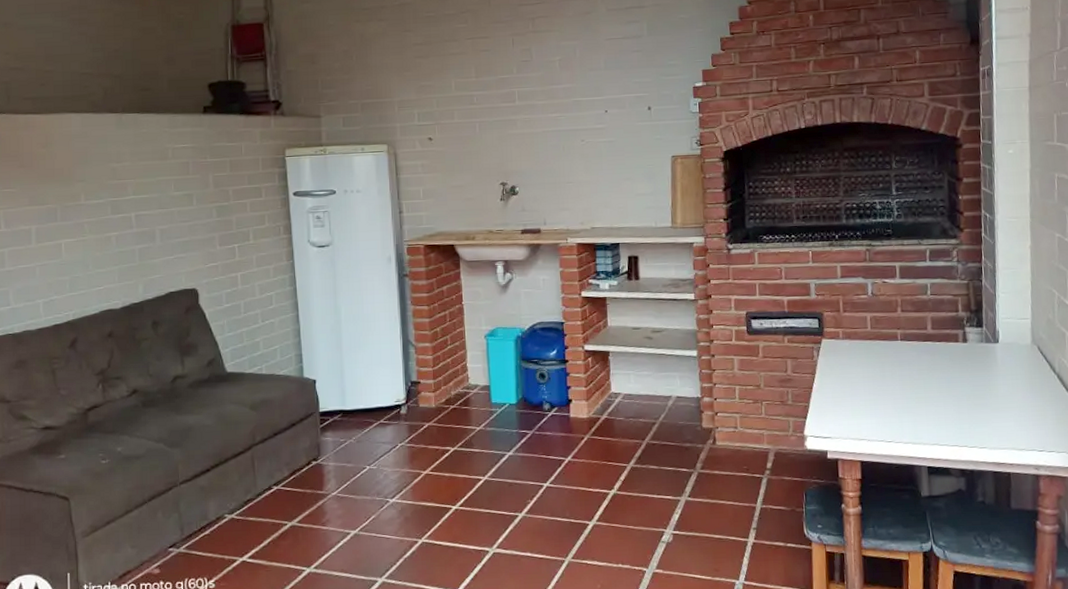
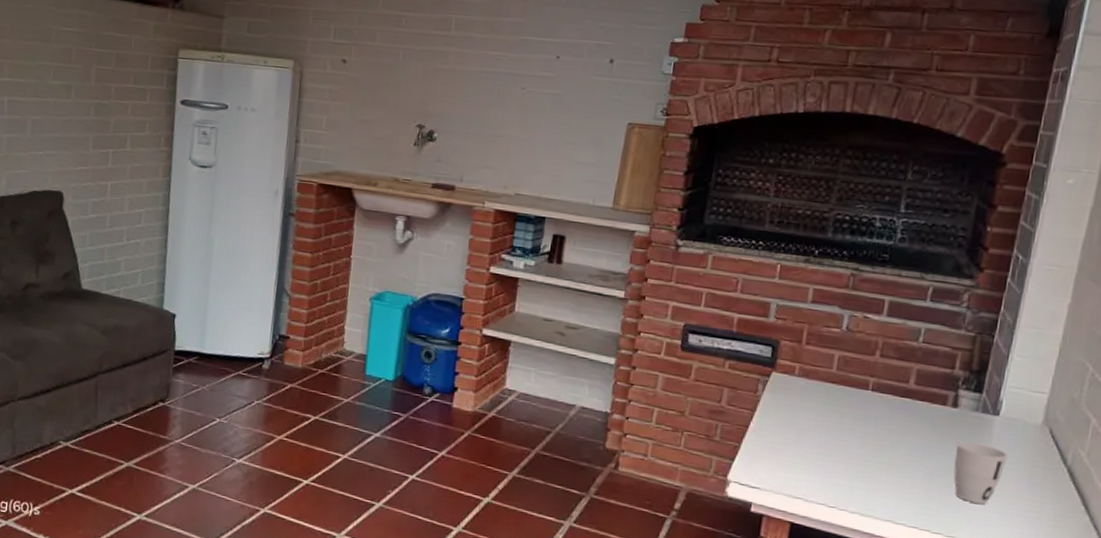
cup: none [973,367,1012,416] -> present [953,441,1008,504]

